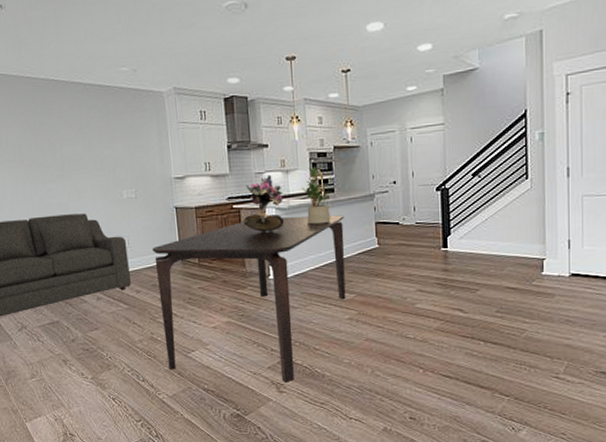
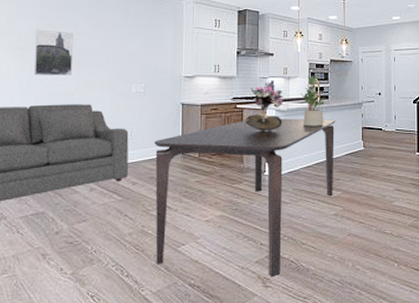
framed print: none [22,138,63,187] -> present [33,29,73,75]

